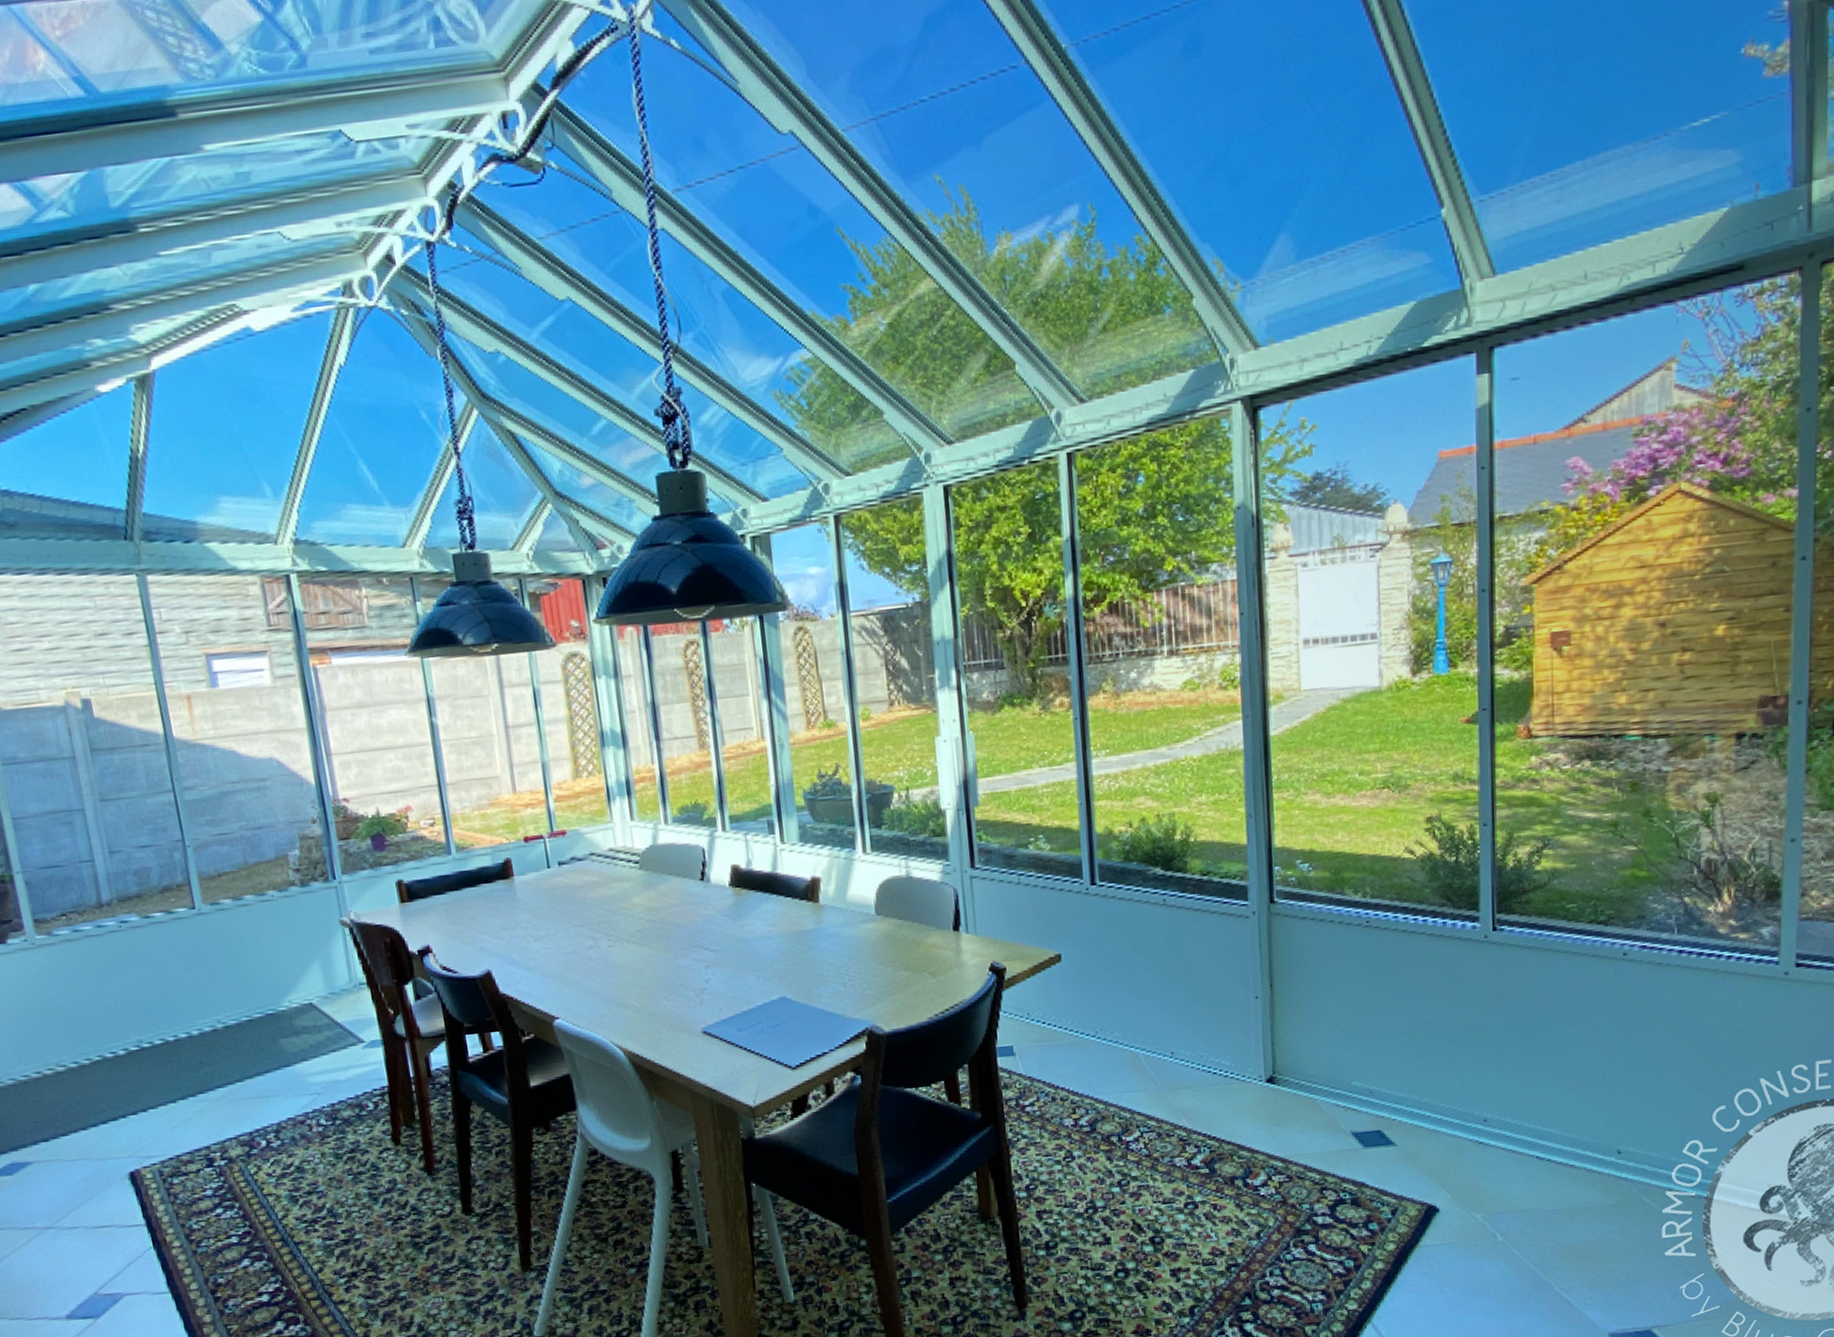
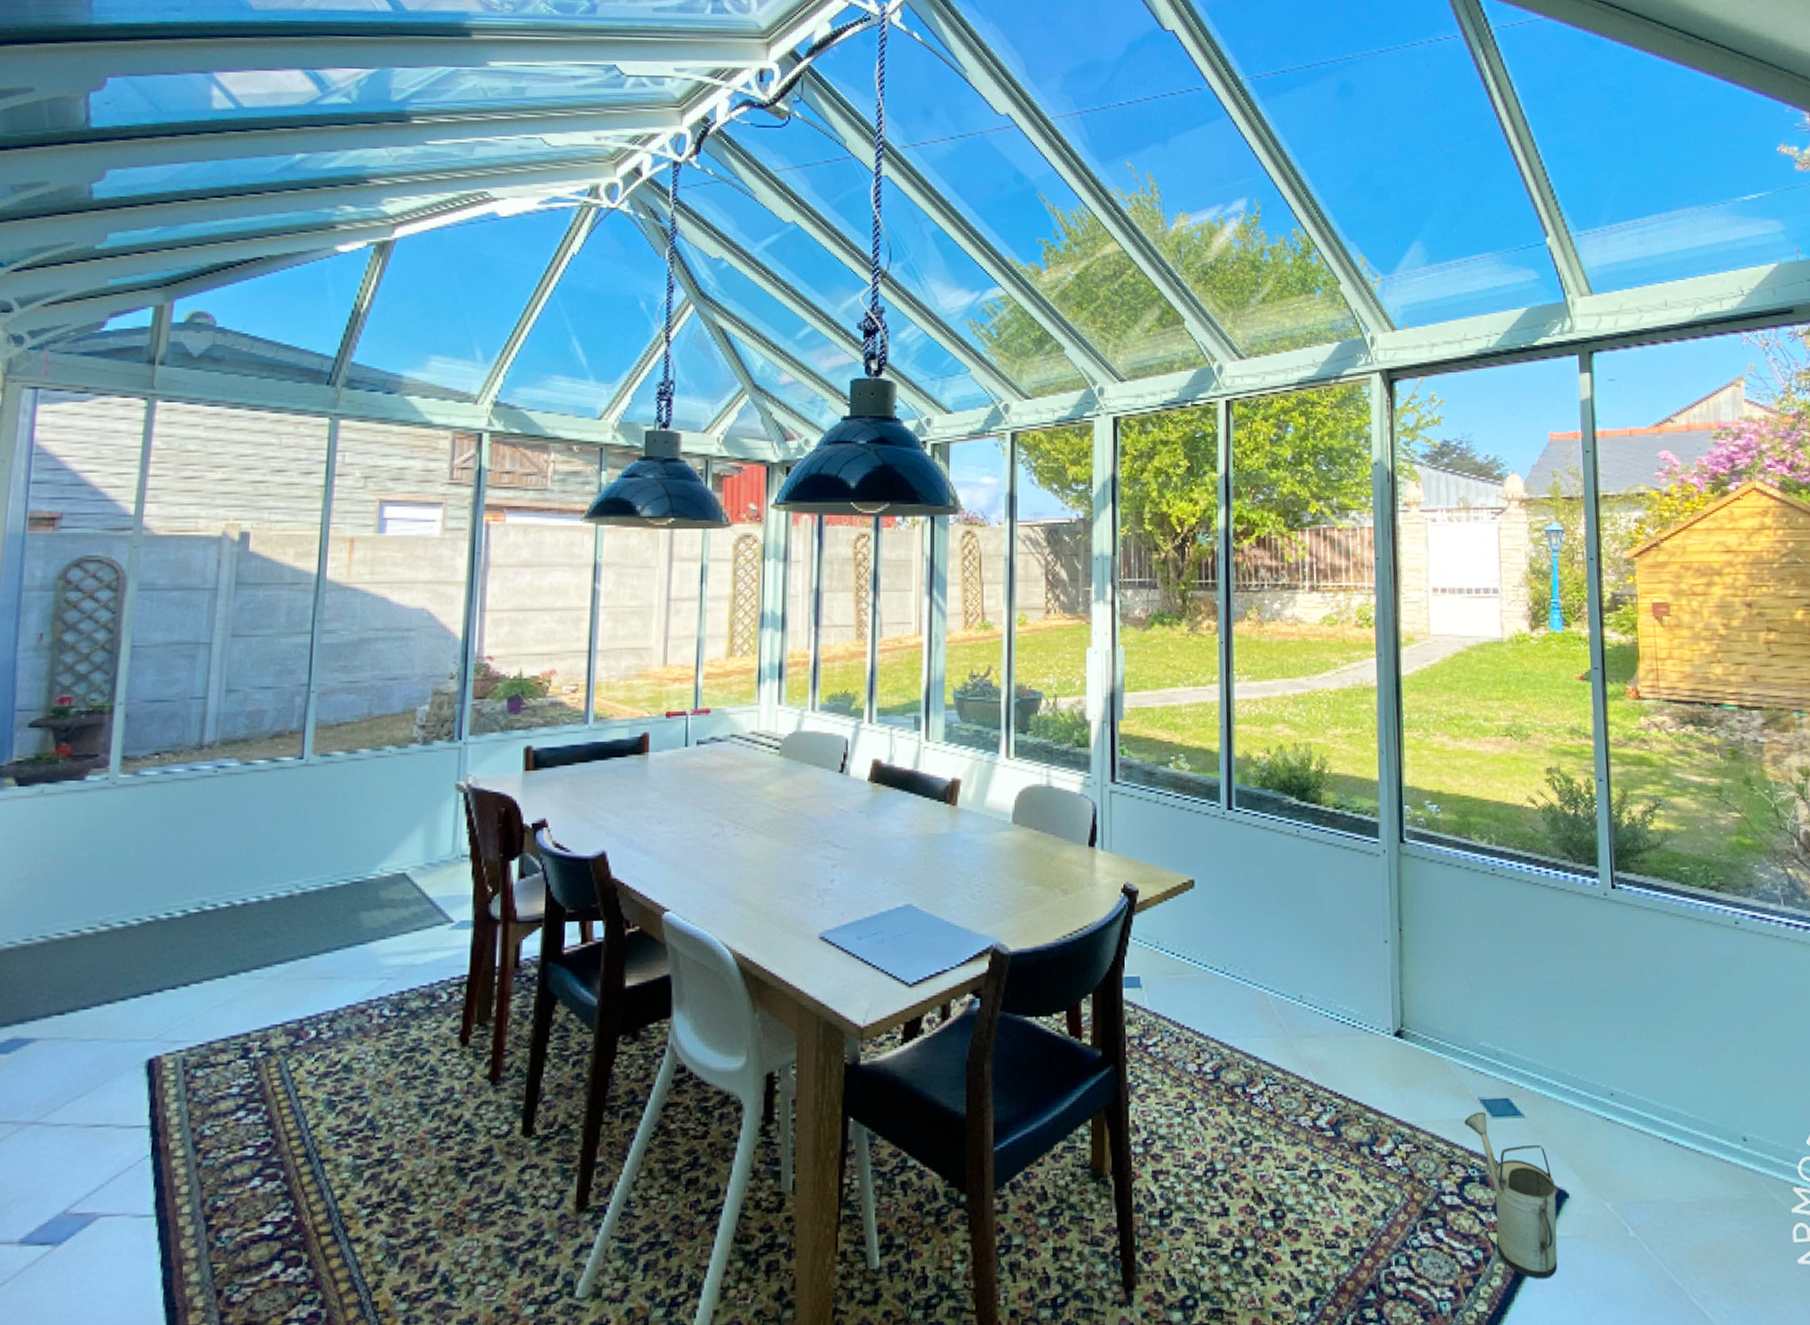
watering can: none [1336,1143,1427,1281] -> present [1464,1111,1558,1279]

